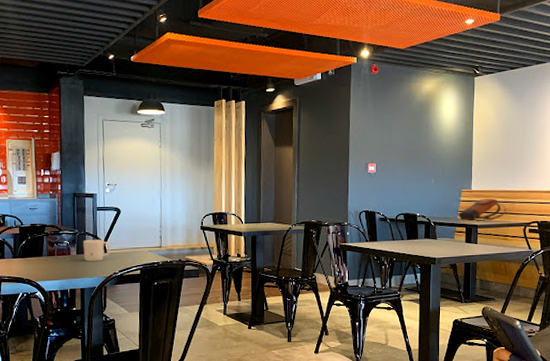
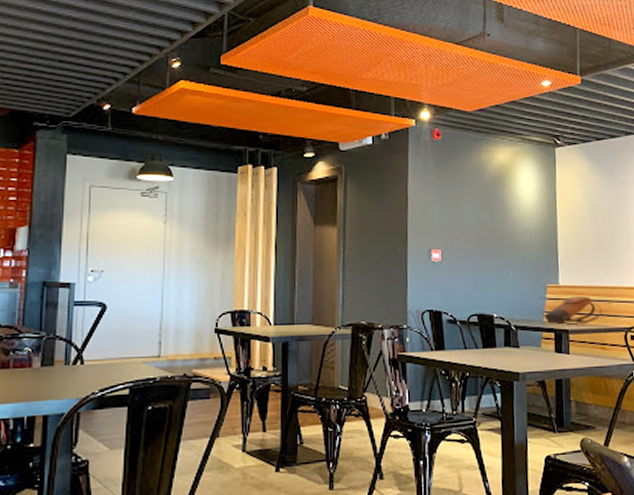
mug: present [83,240,111,261] -> none [50,346,89,377]

